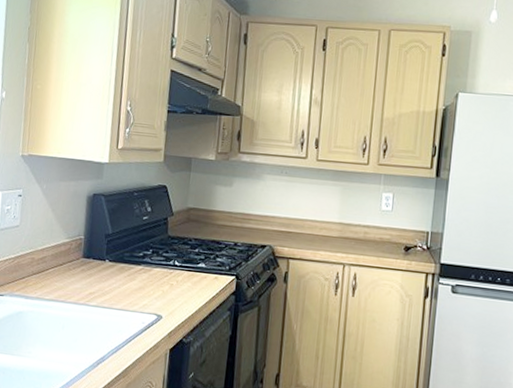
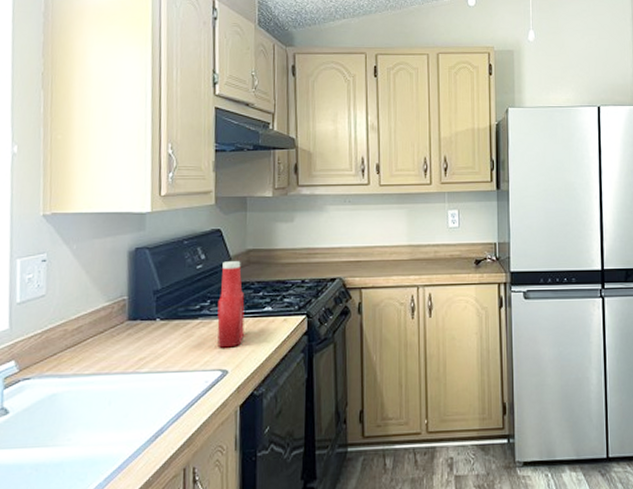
ketchup bottle: none [155,216,182,296] -> present [217,261,245,348]

